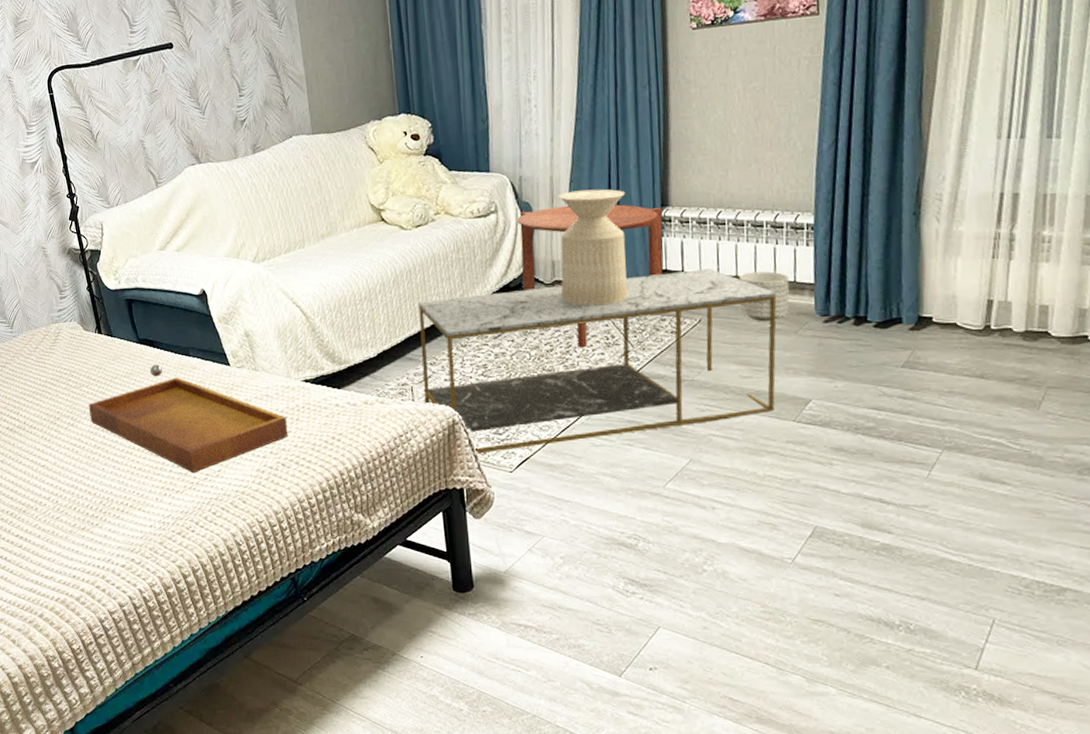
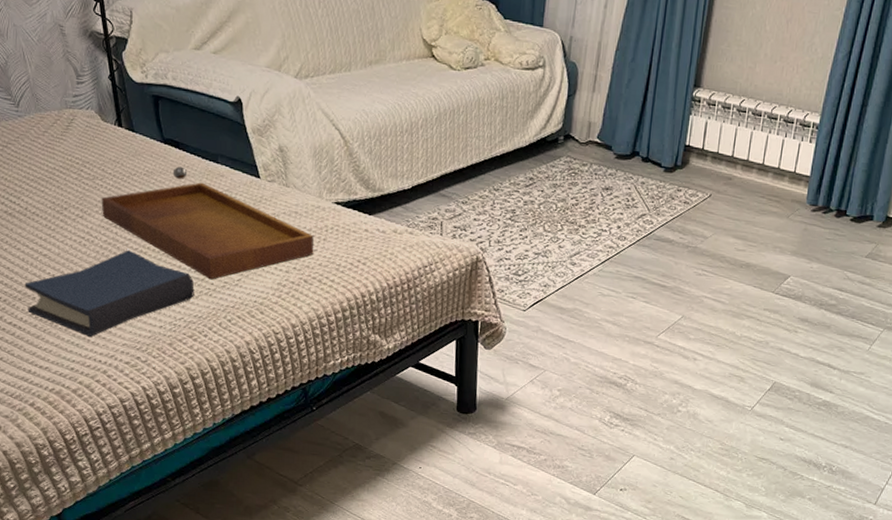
hardback book: none [27,452,179,542] -> present [24,250,195,337]
coffee table: present [418,268,777,454] -> none [453,142,778,292]
side table: present [517,204,663,348] -> none [558,70,694,207]
side table: present [559,189,628,306] -> none [593,58,665,171]
planter: present [738,271,790,322] -> none [744,158,791,204]

